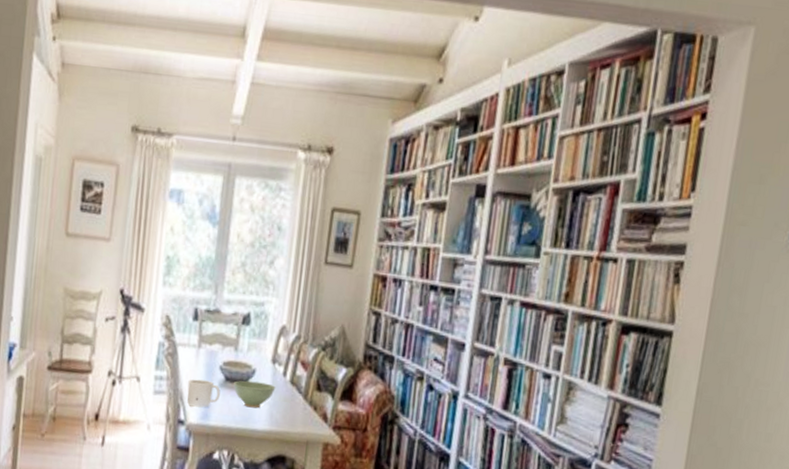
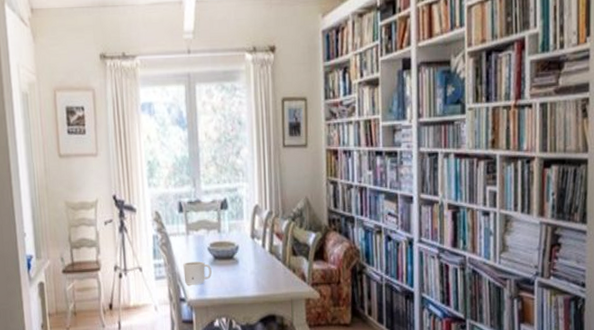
bowl: present [233,380,276,408] -> none [221,256,258,279]

